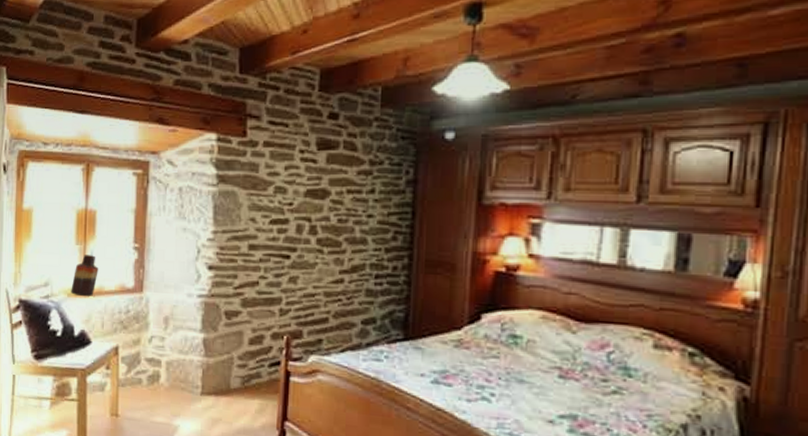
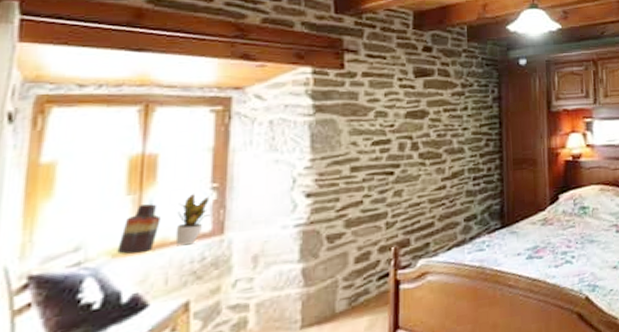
potted plant: none [108,251,133,297] -> present [175,194,211,246]

